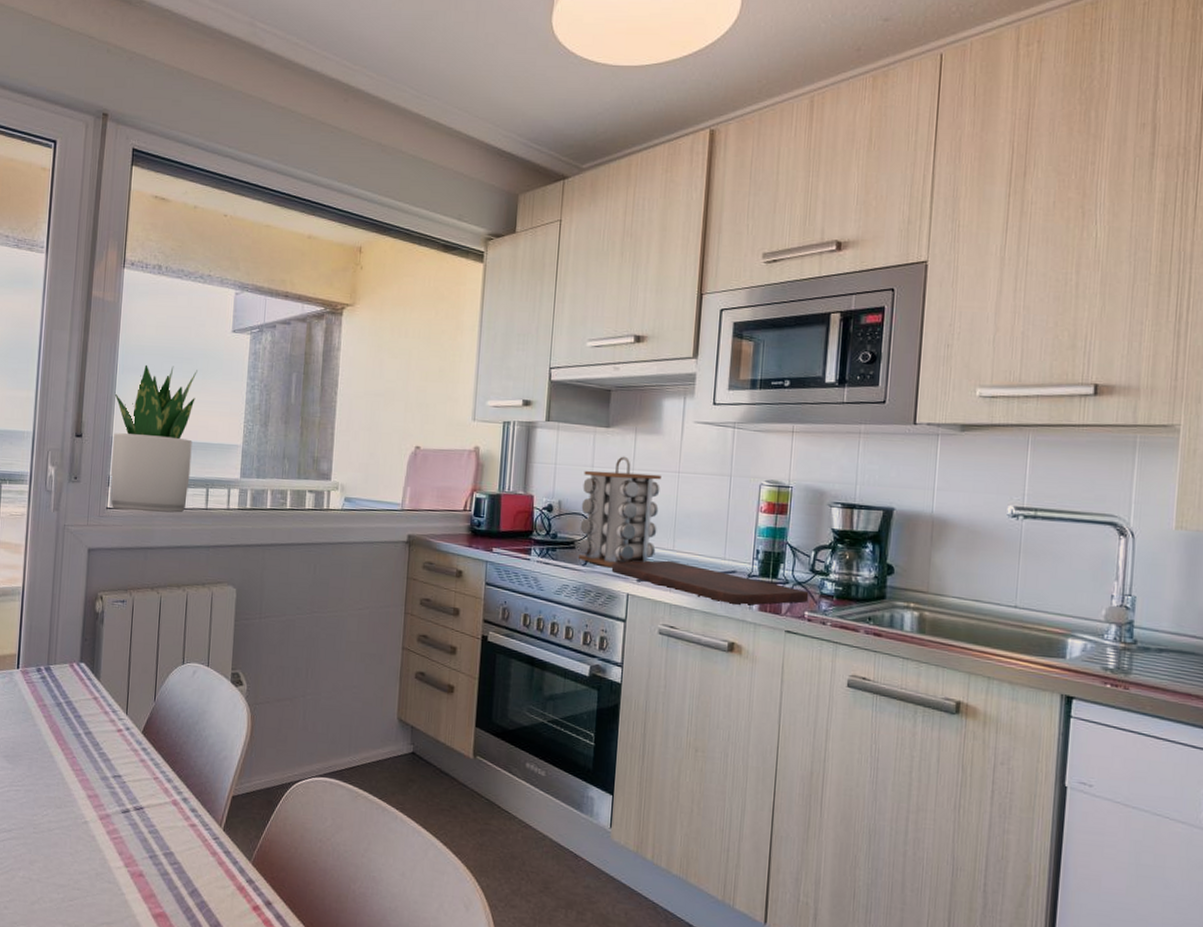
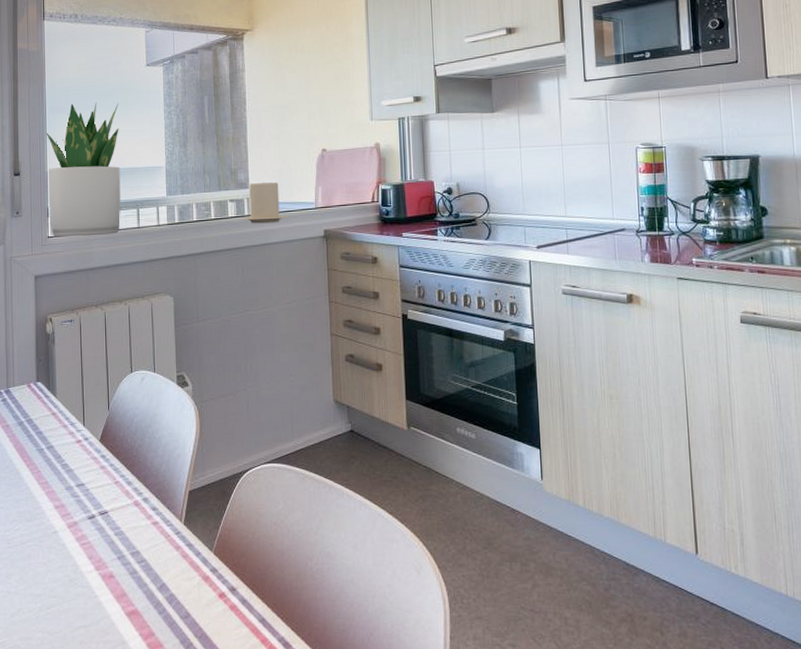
candle: none [319,475,372,522] -> present [241,182,289,224]
spice rack: present [578,456,661,568] -> none [476,136,550,239]
cutting board: present [611,560,809,605] -> none [512,226,694,259]

